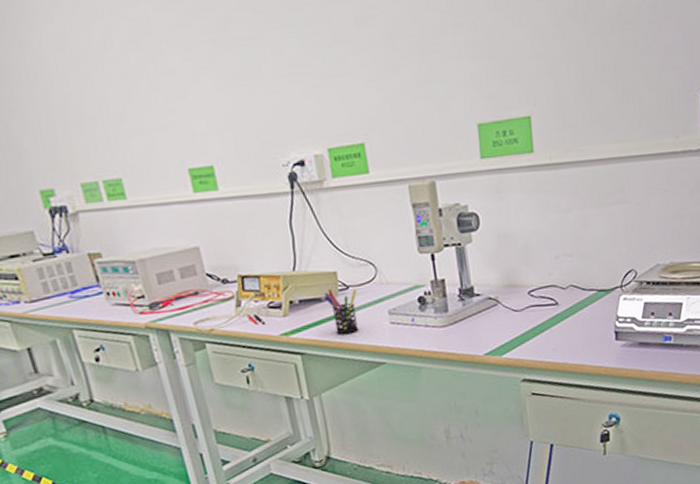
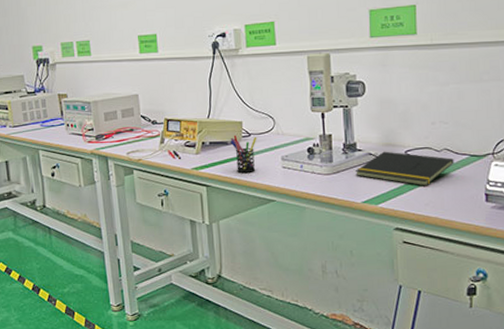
notepad: none [475,293,581,330] -> present [356,151,454,186]

